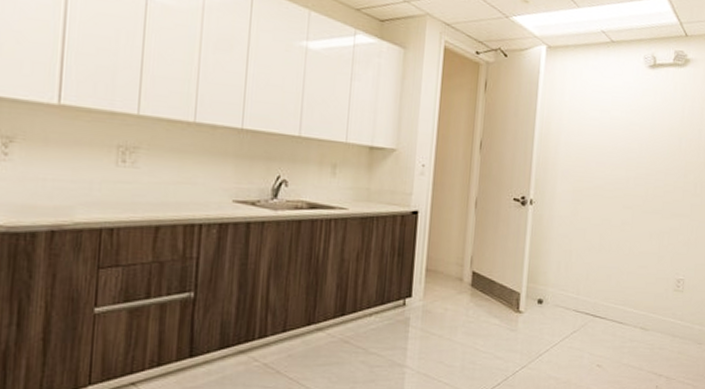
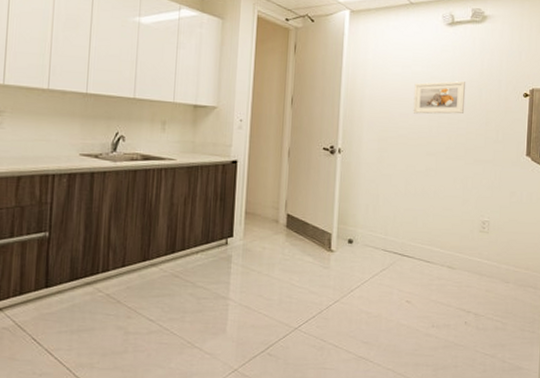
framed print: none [610,128,666,165] -> present [413,80,466,114]

